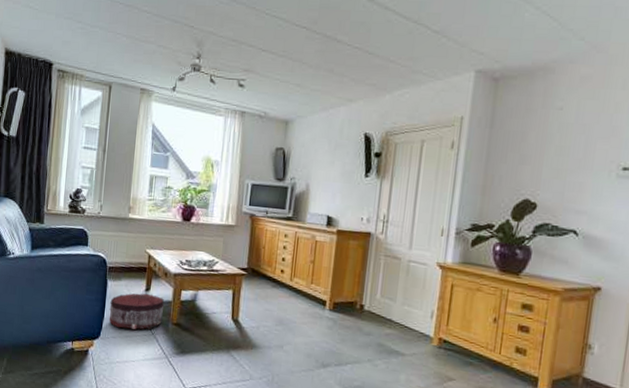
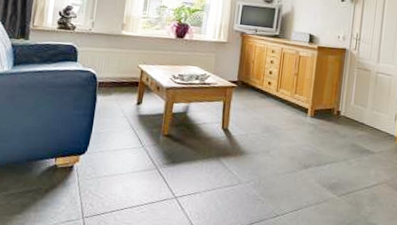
pouf: present [109,293,164,330] -> none [97,107,156,144]

